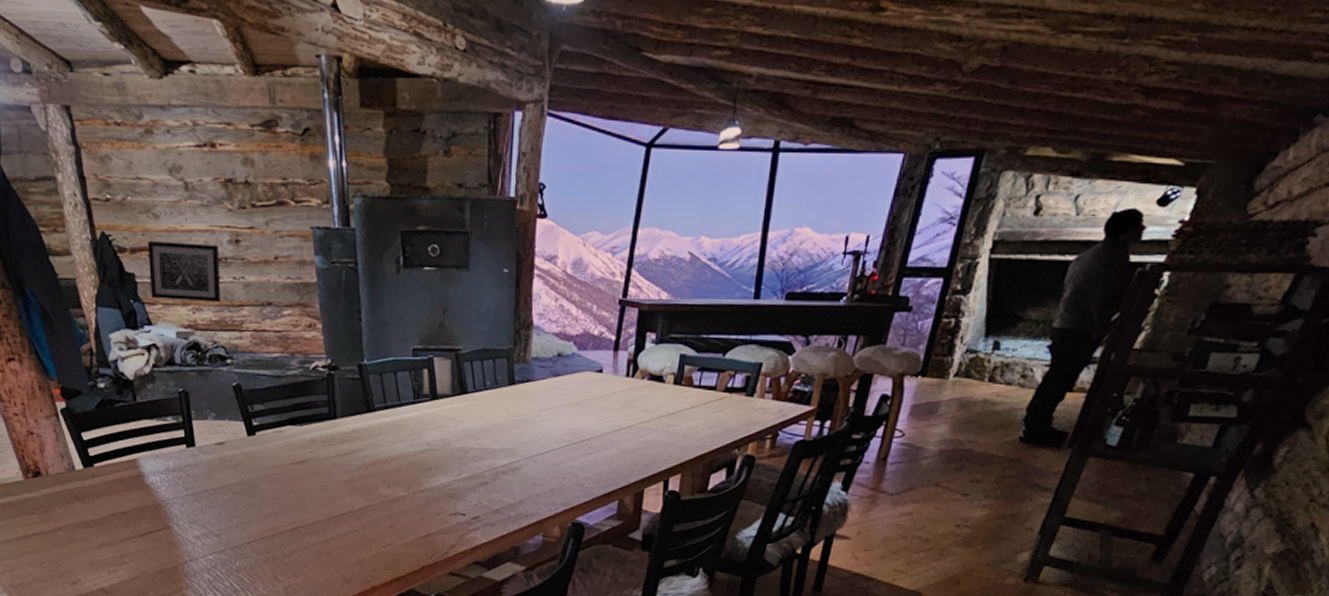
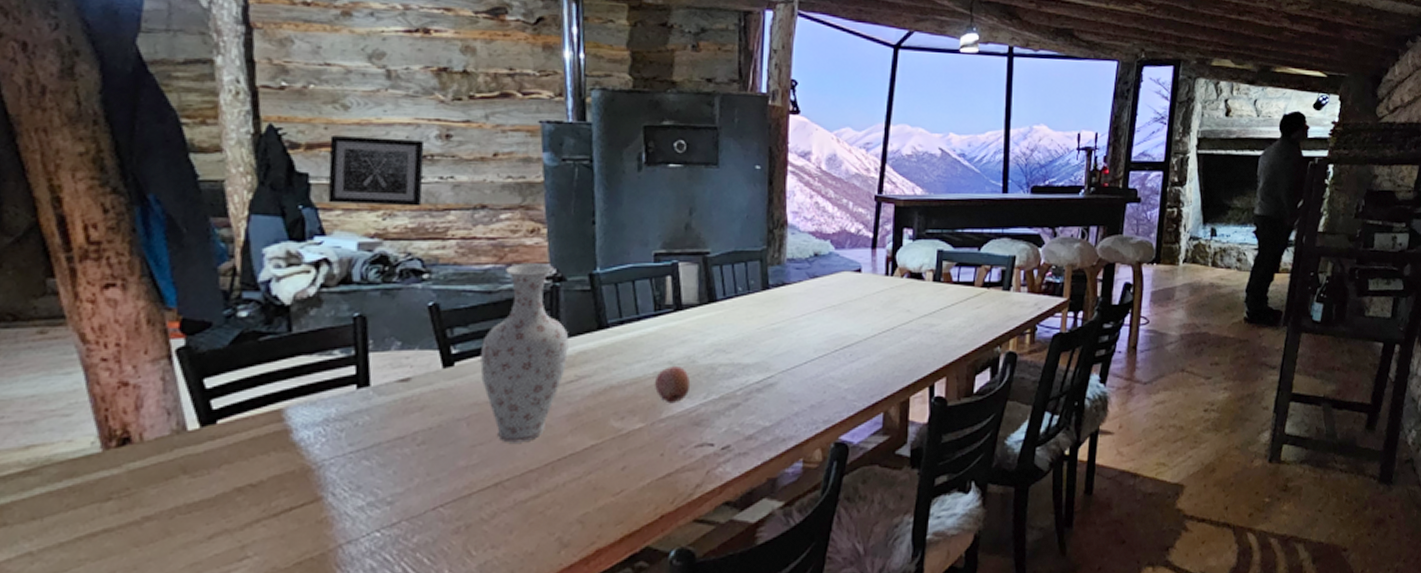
vase: none [274,353,344,499] -> present [479,263,569,443]
fruit: none [414,447,446,478] -> present [654,367,691,404]

